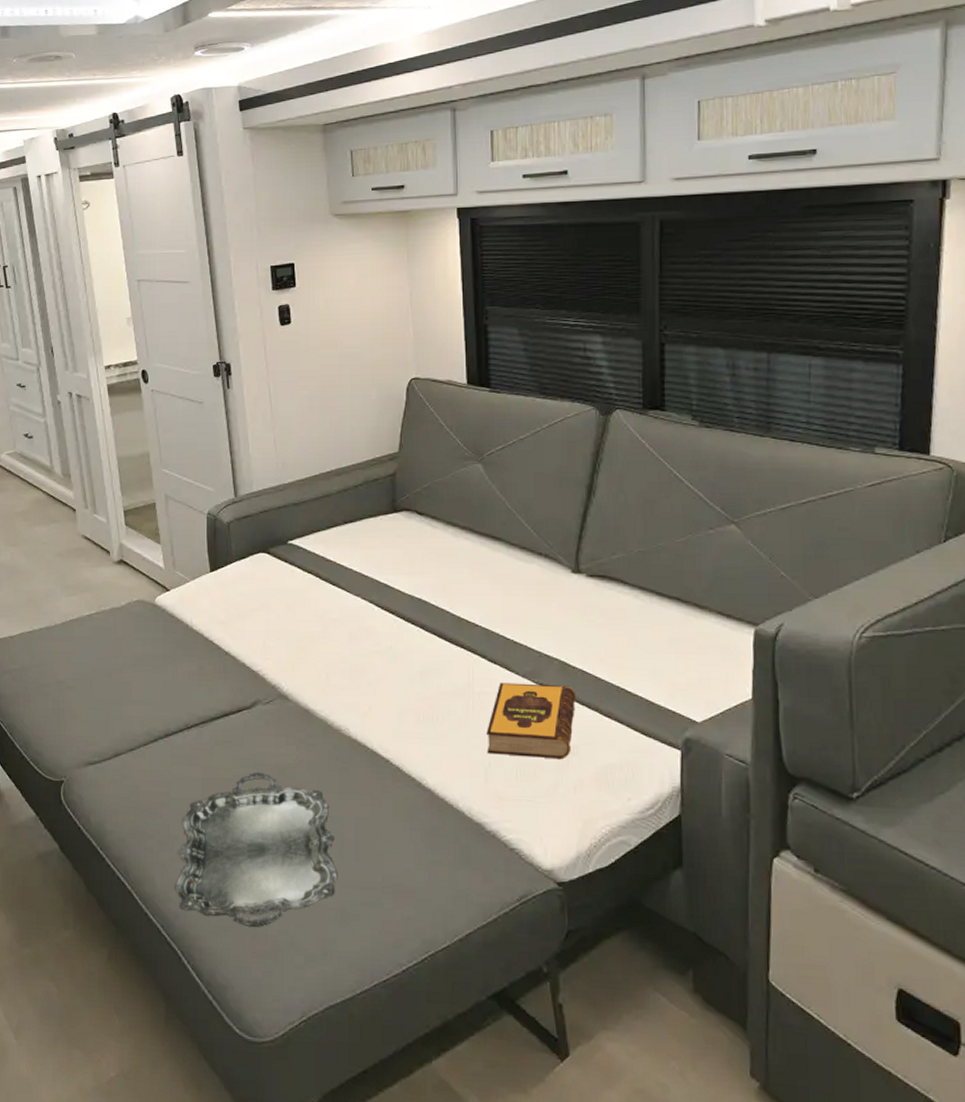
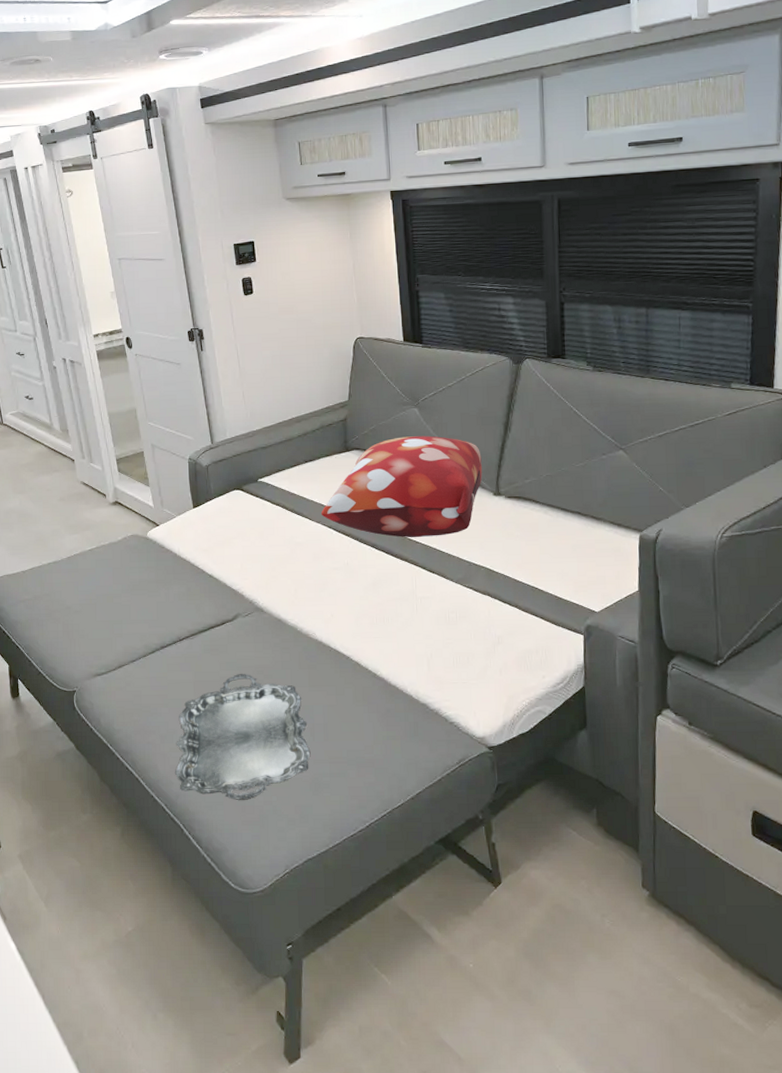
decorative pillow: none [362,497,559,619] -> present [321,435,482,537]
hardback book: present [486,682,577,760] -> none [428,588,500,648]

